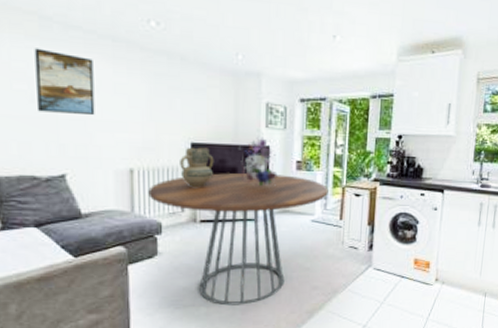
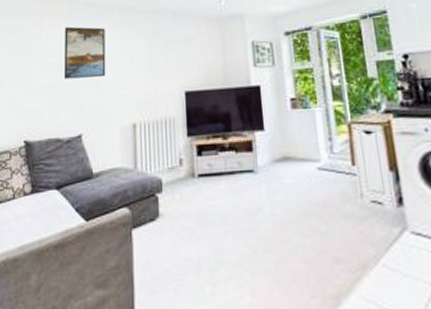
dining table: present [148,173,329,306] -> none [149,115,332,284]
ceramic jug: present [180,147,214,187] -> none [176,94,208,138]
bouquet: present [239,133,278,186] -> none [230,73,272,130]

